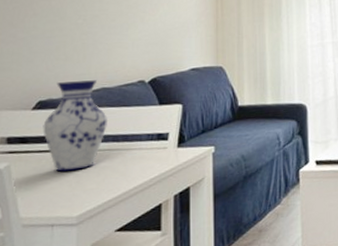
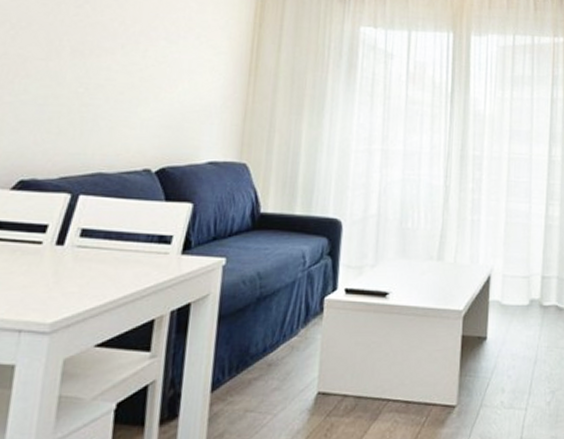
vase: present [43,80,109,172] -> none [21,160,102,268]

